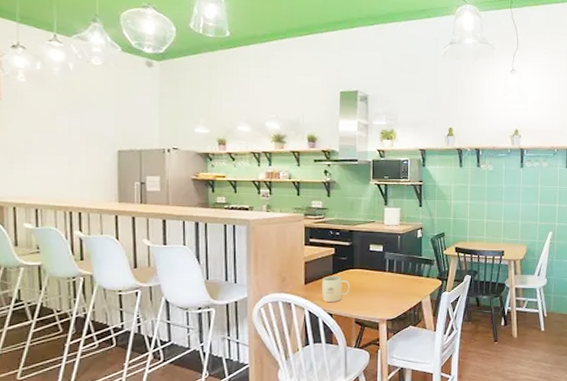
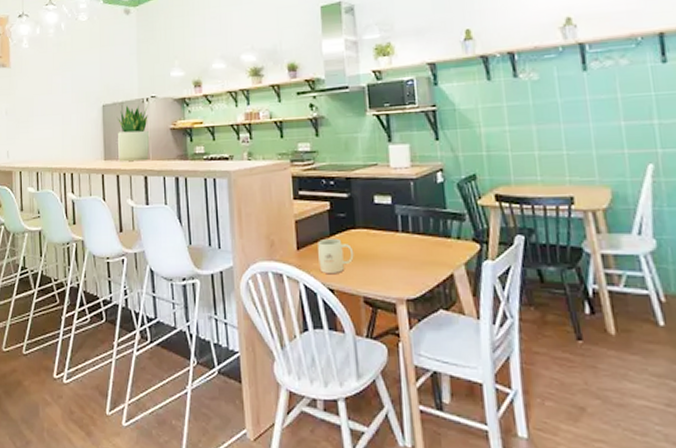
planter: none [134,153,171,206] -> present [117,104,149,162]

